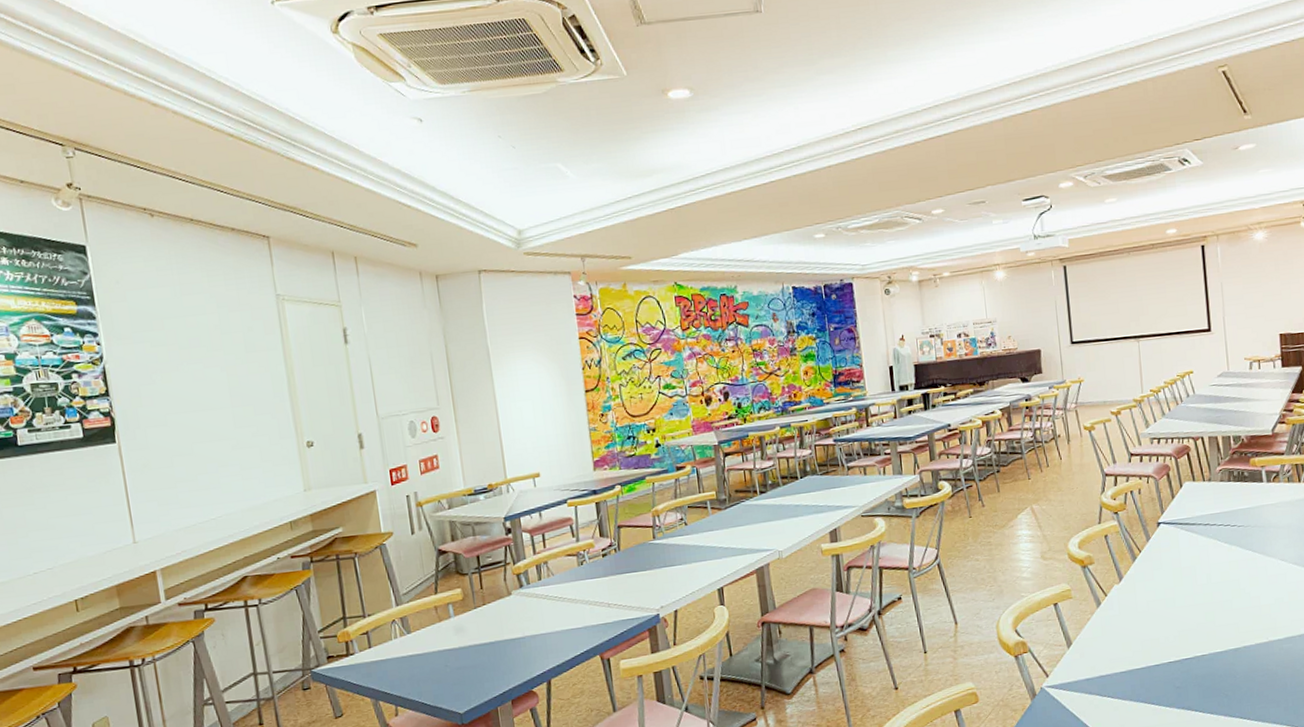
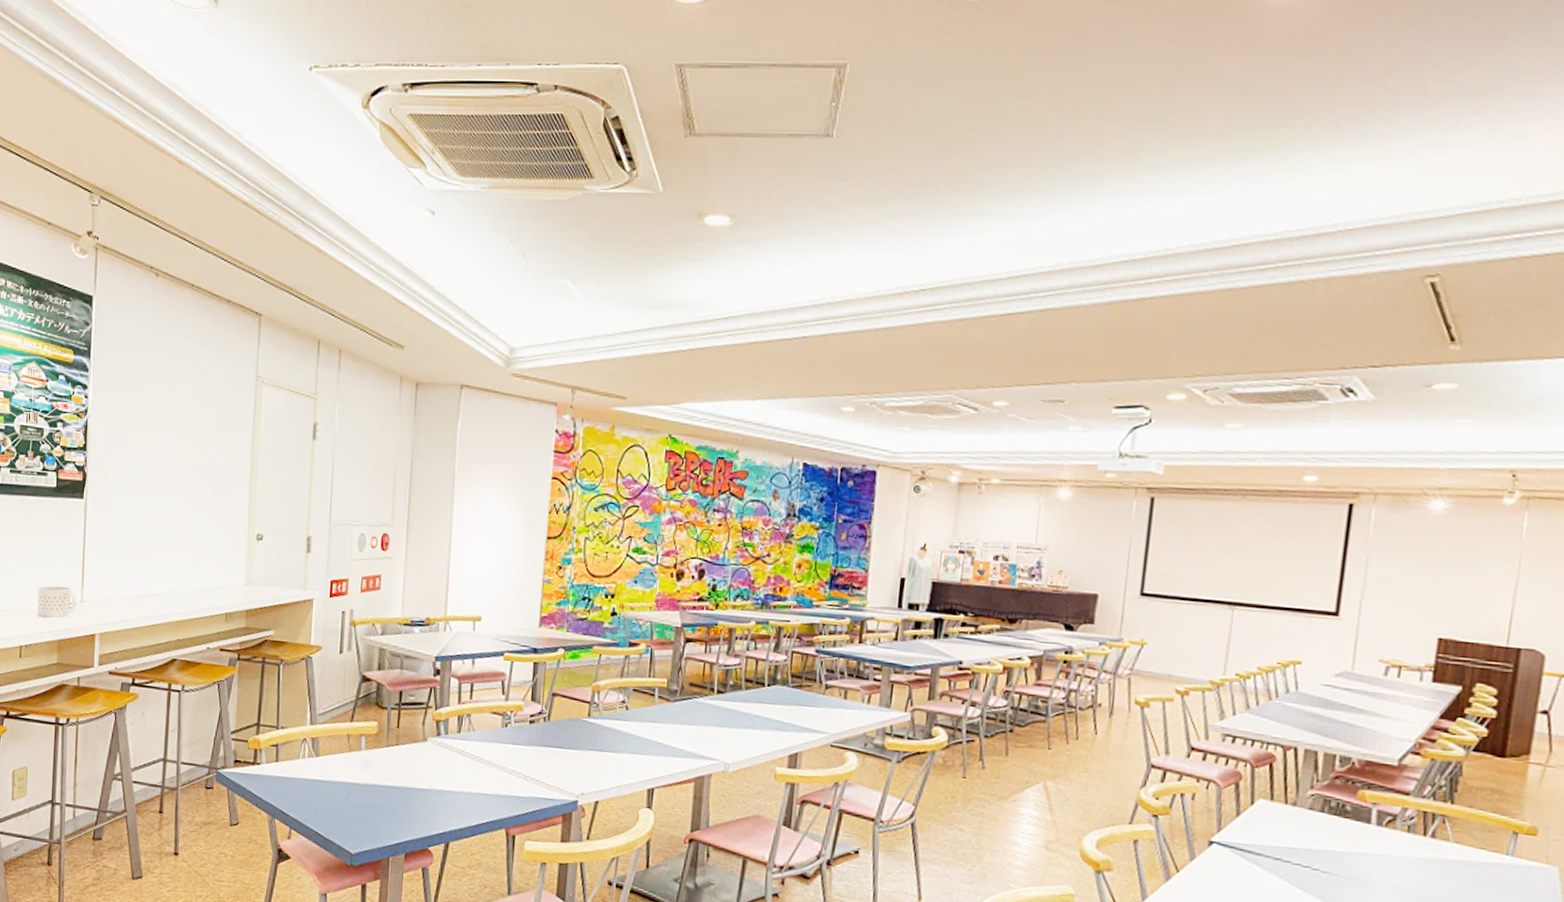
mug: none [83,531,130,567] -> present [37,586,77,618]

